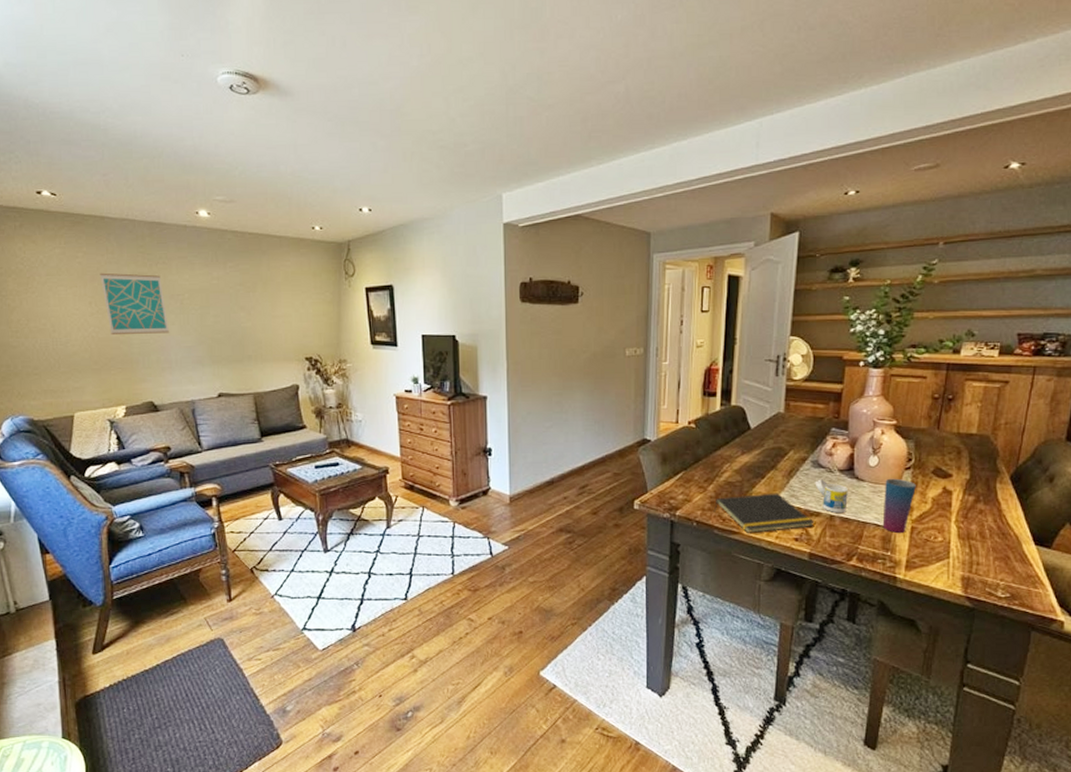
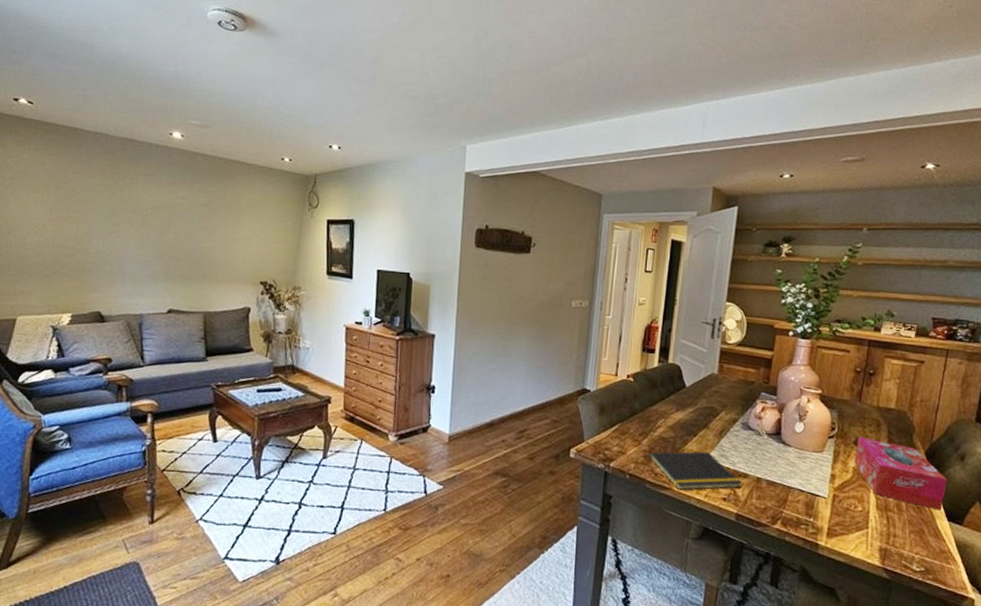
wall art: present [99,272,169,334] -> none [64,181,128,246]
cup: present [815,479,848,513] -> none [744,441,775,476]
cup: present [882,478,916,533] -> none [806,445,838,500]
tissue box: none [933,466,1035,535] -> present [854,436,948,511]

